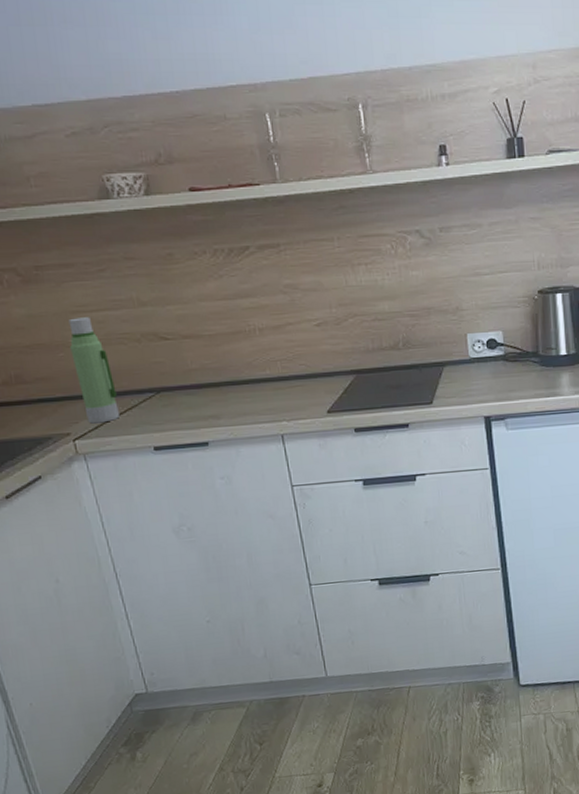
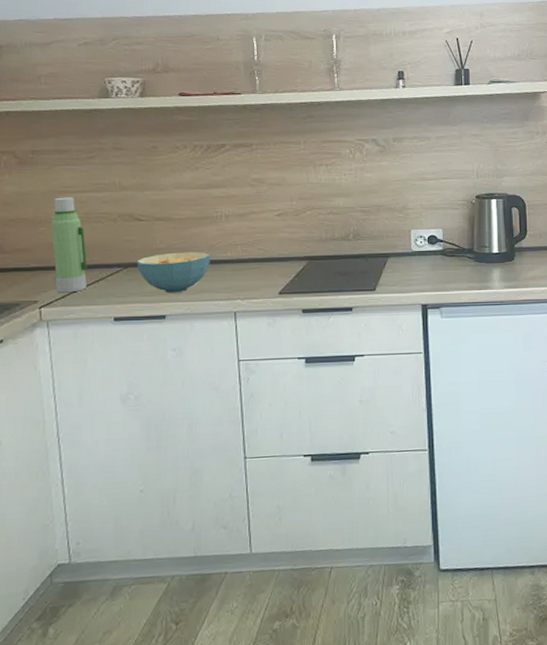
cereal bowl: none [169,371,249,418] -> present [136,252,210,293]

